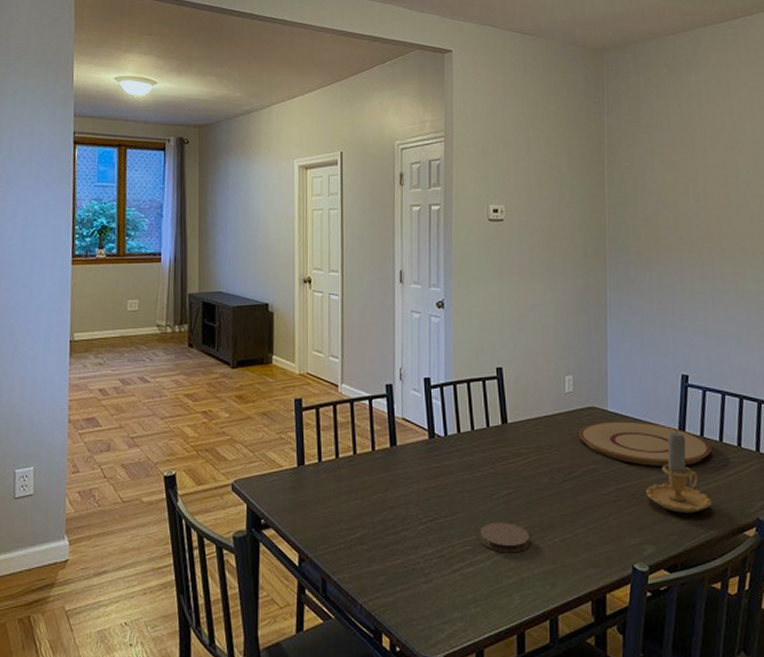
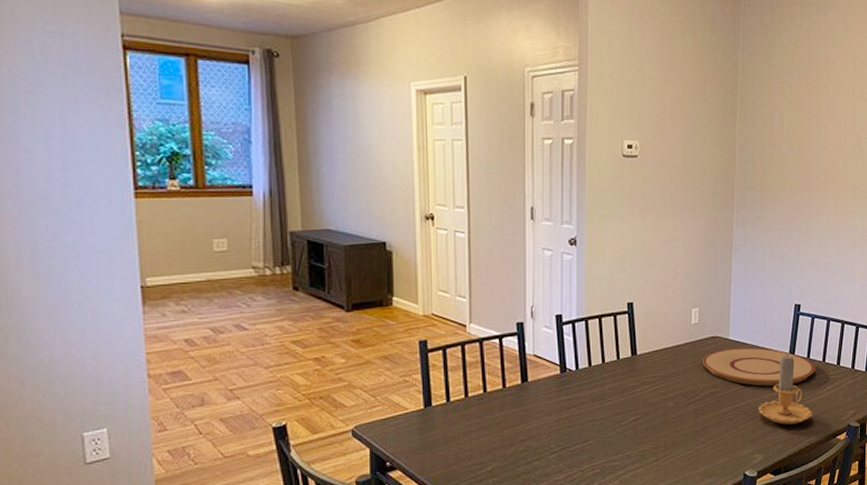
coaster: present [480,522,529,553] -> none [609,445,654,472]

